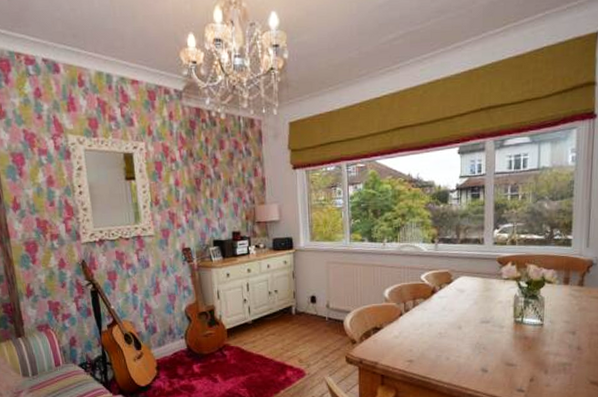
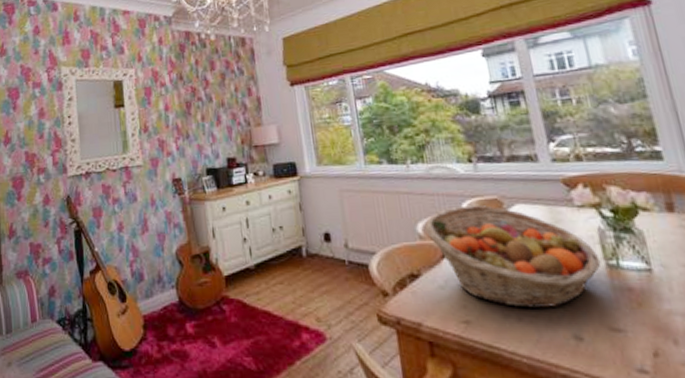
fruit basket: none [390,276,511,351] -> present [424,205,601,308]

